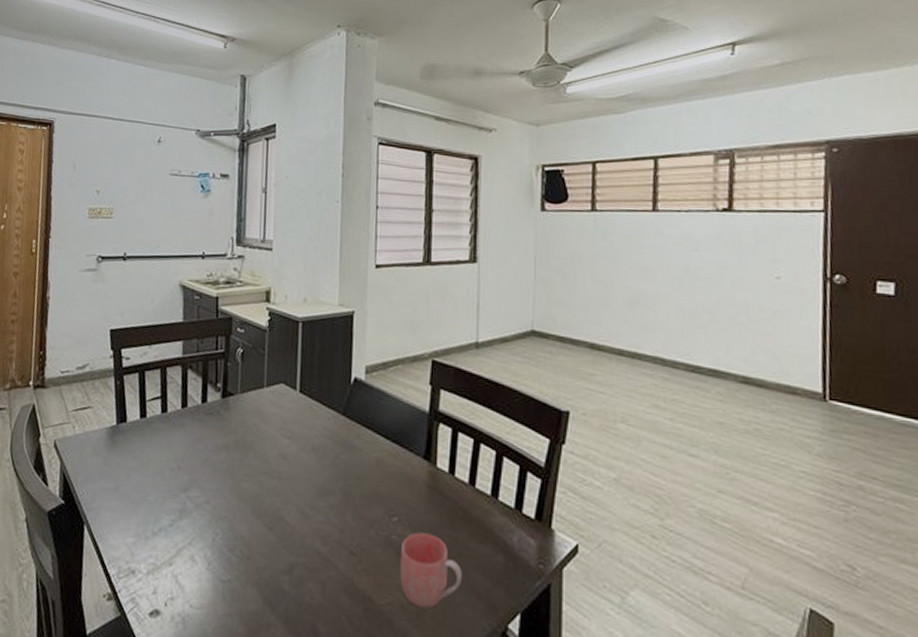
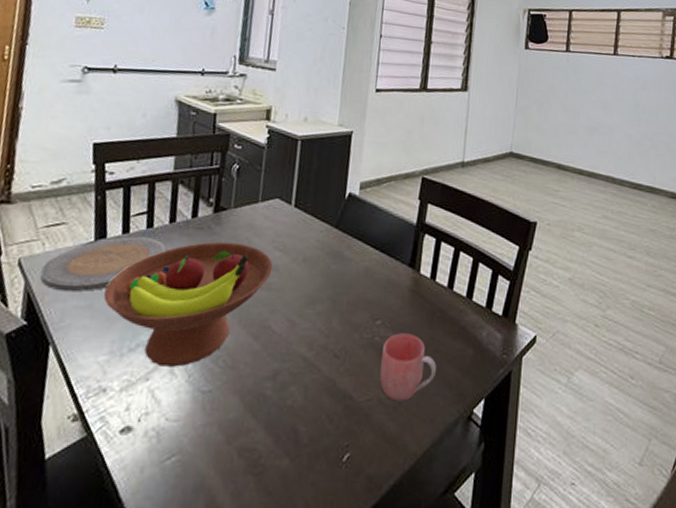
plate: none [73,421,181,474] -> present [40,236,168,292]
fruit bowl: none [127,427,282,554] -> present [103,241,273,367]

